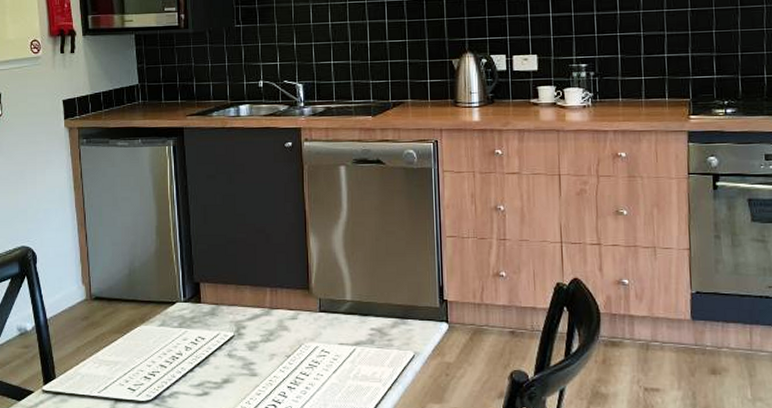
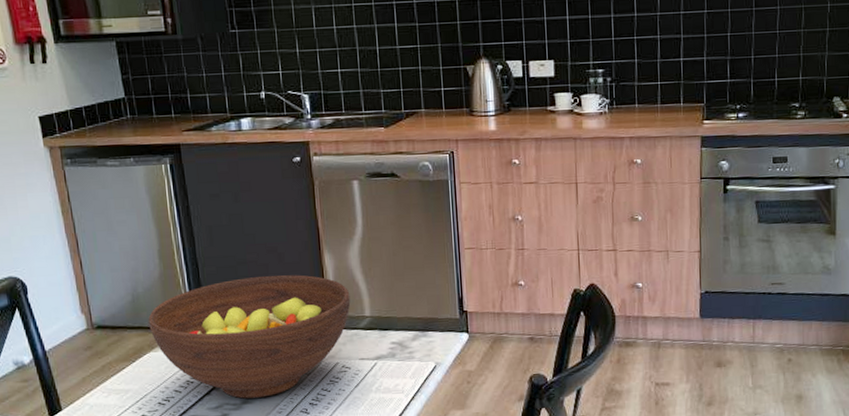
fruit bowl: none [142,255,333,378] -> present [148,275,351,399]

